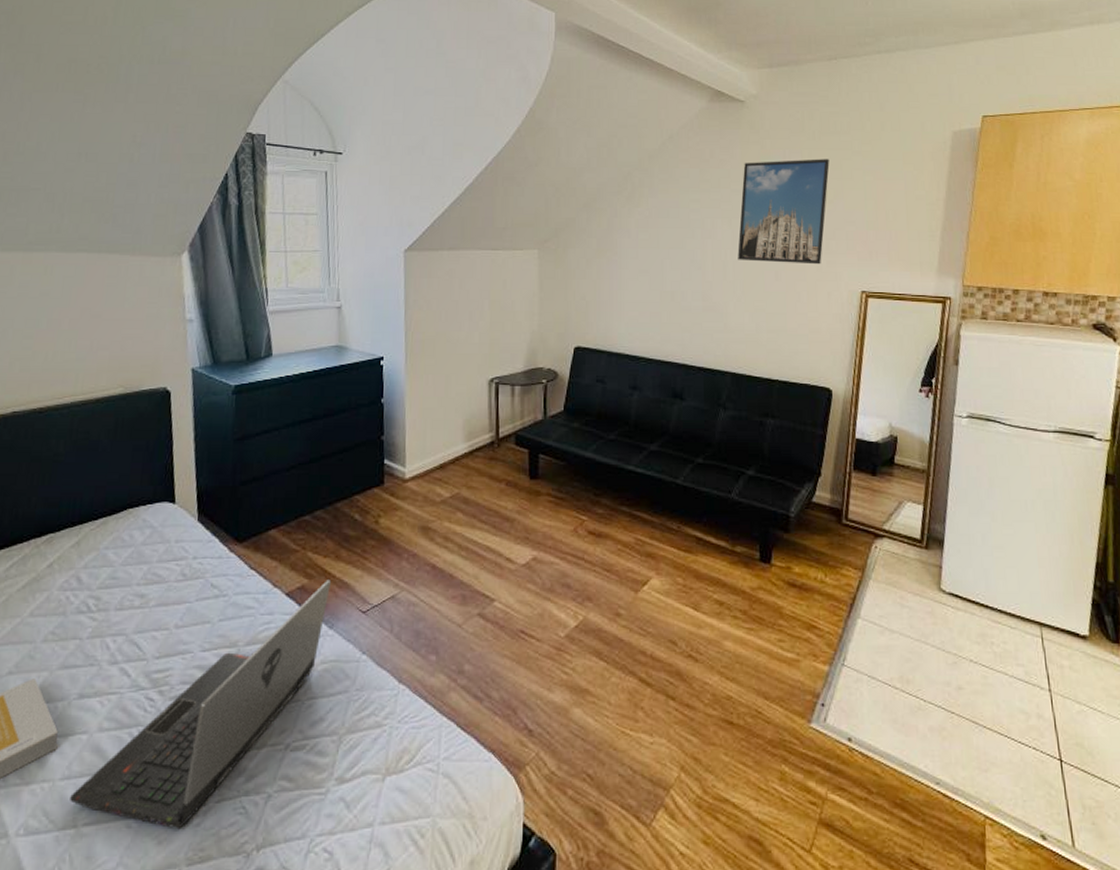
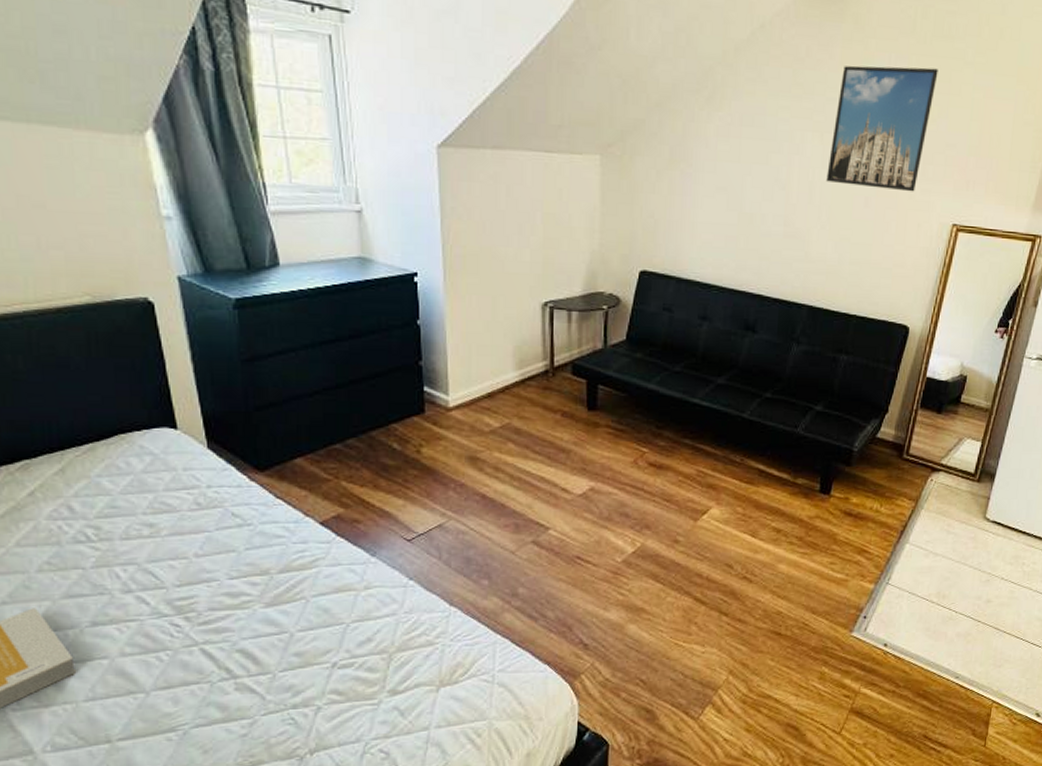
laptop computer: present [70,580,332,830] -> none [98,509,371,740]

